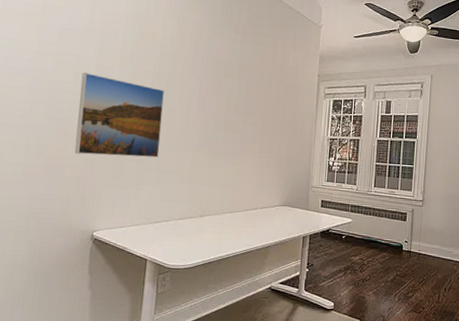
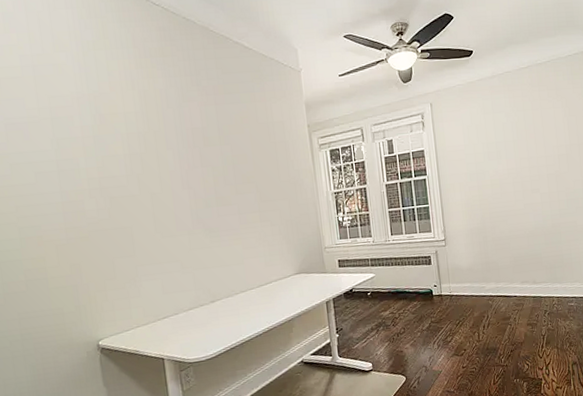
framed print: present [74,72,164,158] -> none [43,169,151,262]

